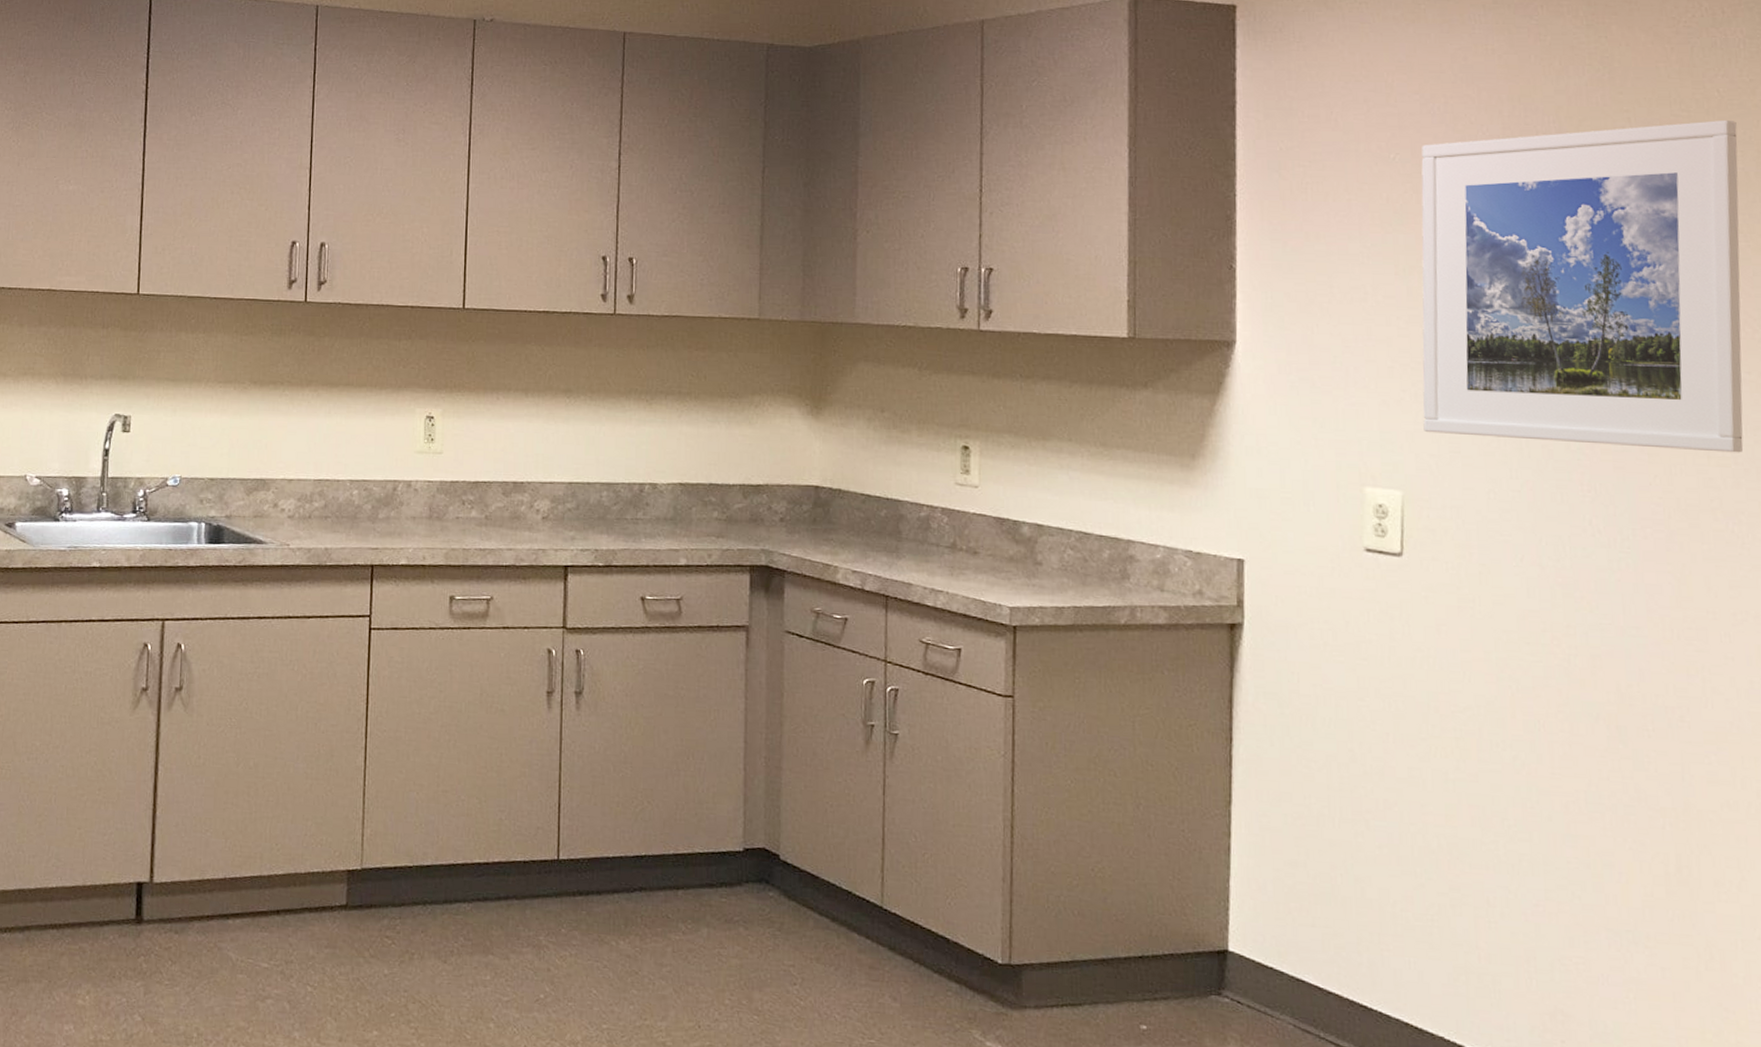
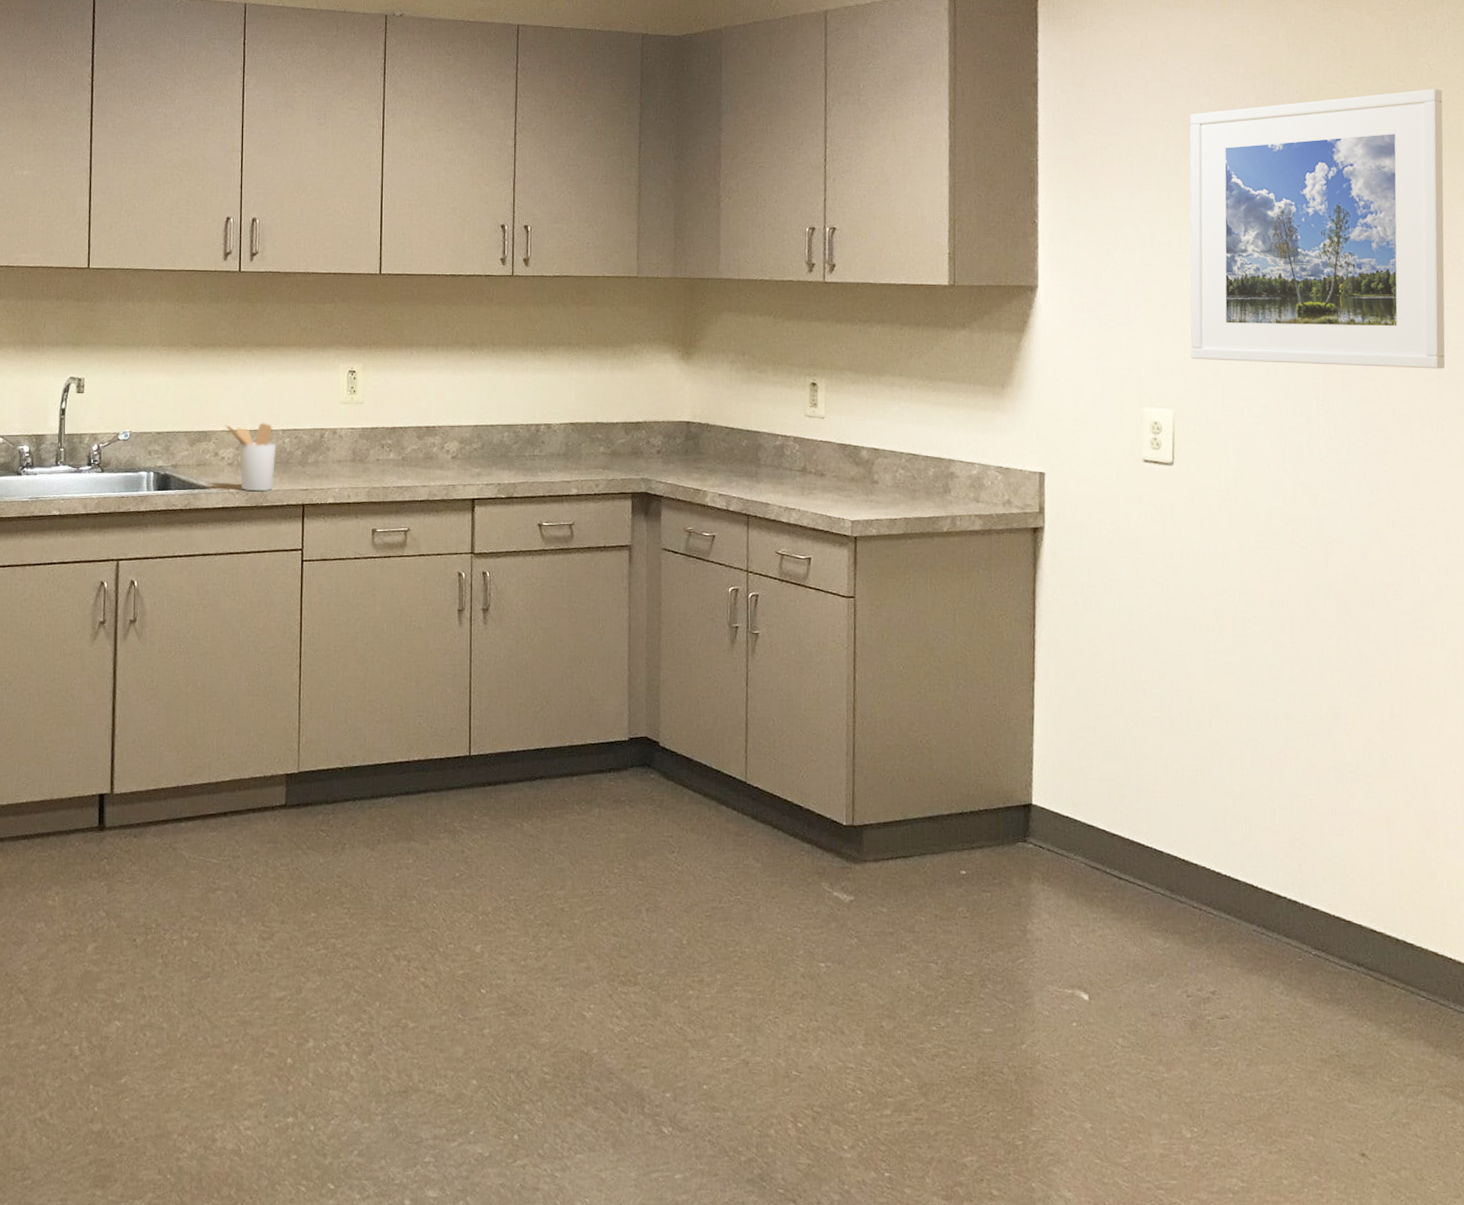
utensil holder: none [286,471,343,549] -> present [225,422,277,492]

